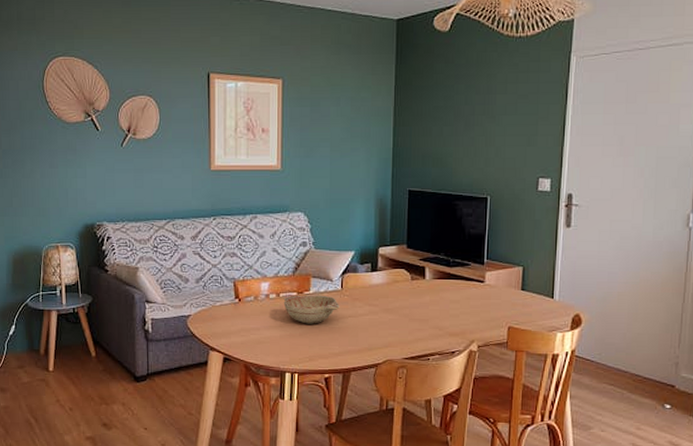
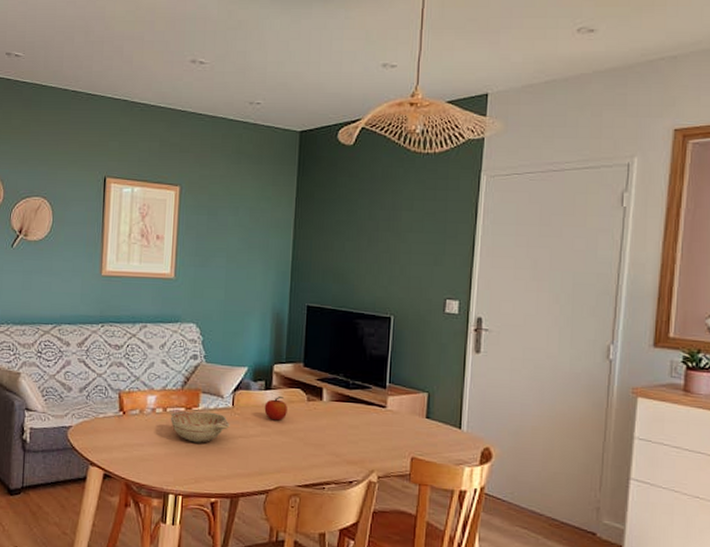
fruit: none [371,277,393,300] -> present [264,397,287,421]

